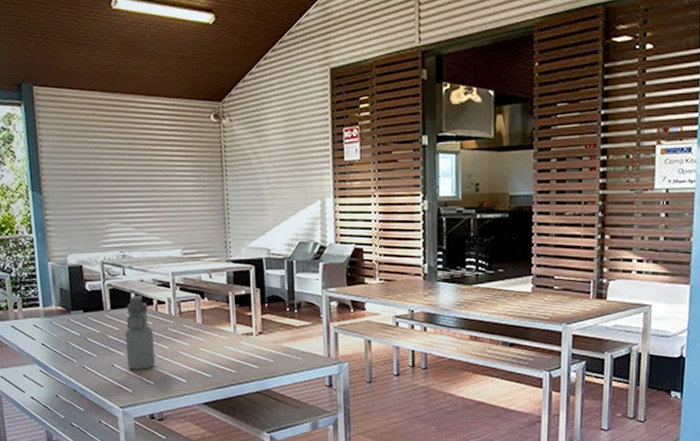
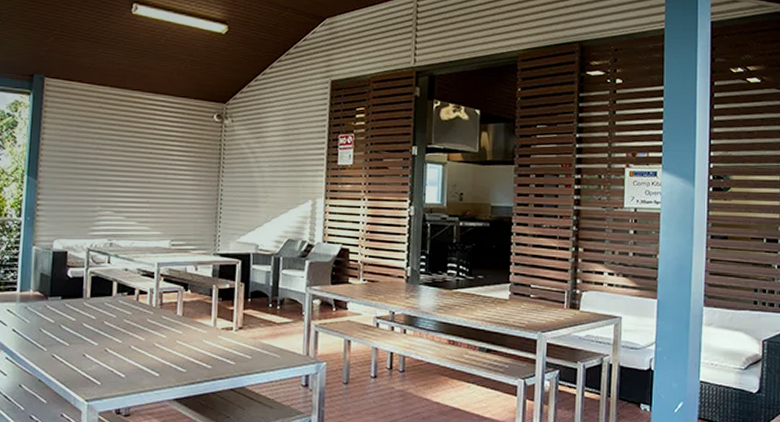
water bottle: present [125,296,155,370] -> none [100,285,131,361]

